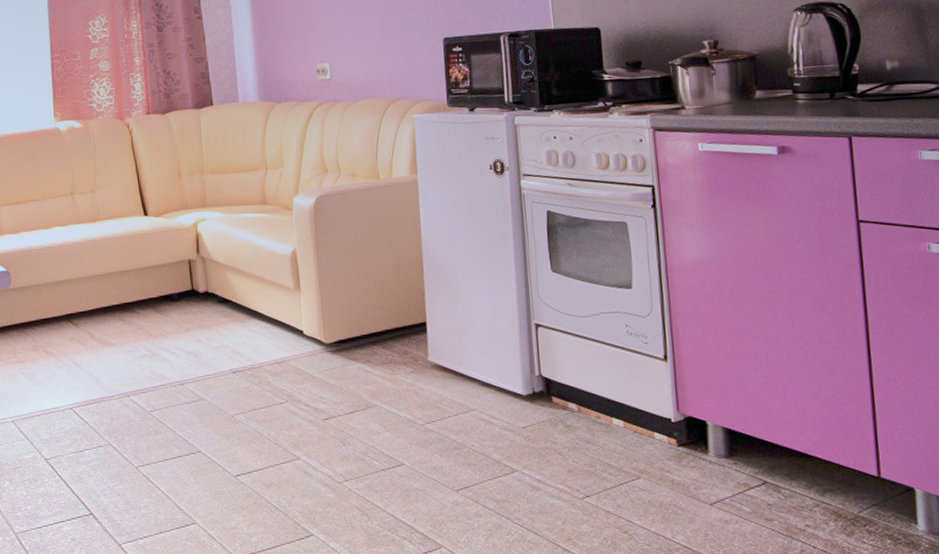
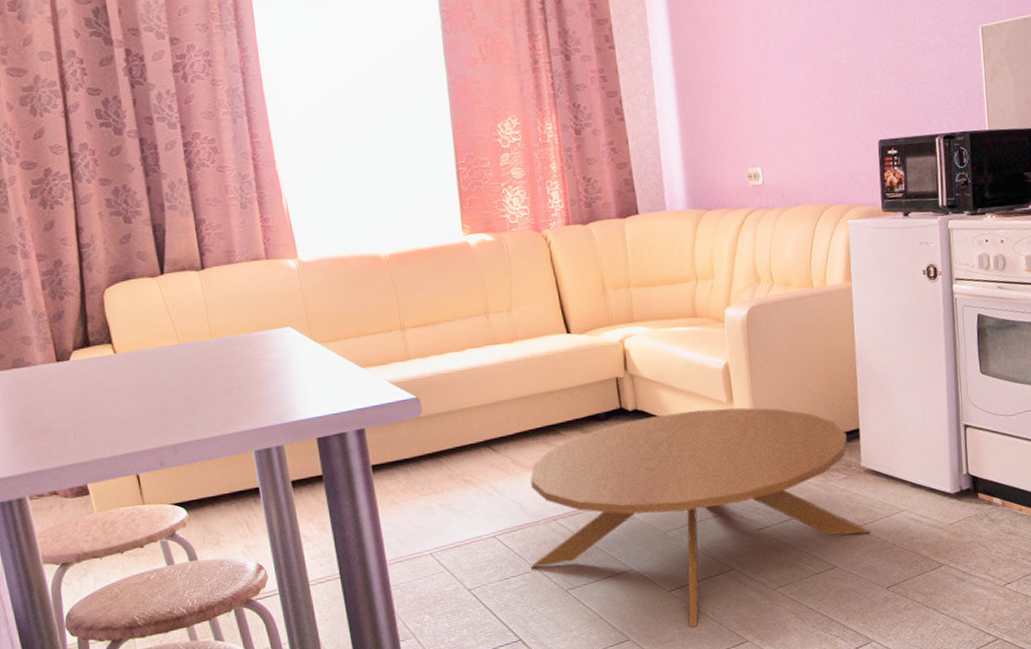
coffee table: none [103,294,439,515] -> present [530,407,871,627]

